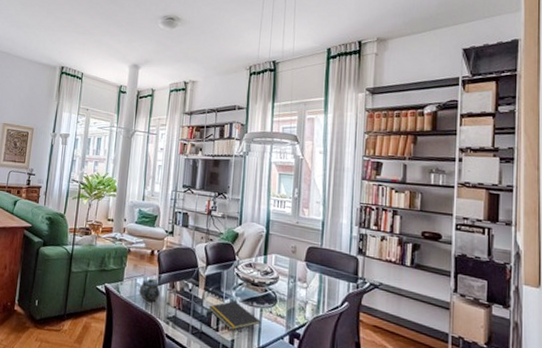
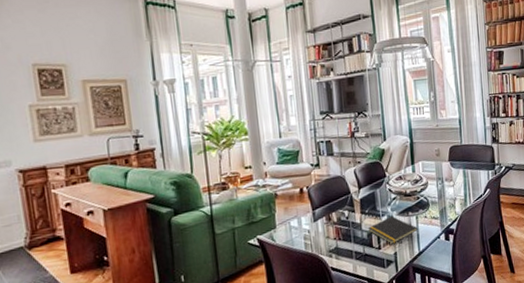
teapot: present [139,278,161,302] -> none [295,216,318,242]

